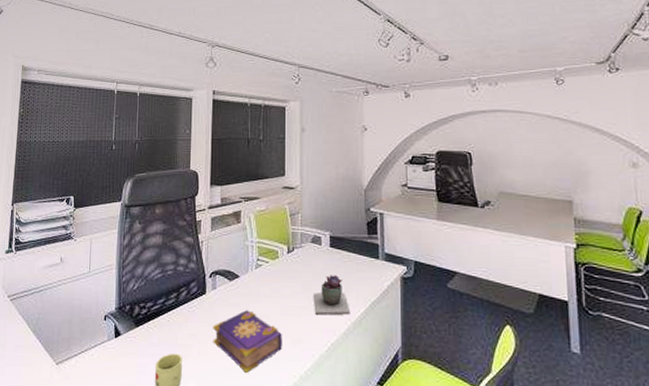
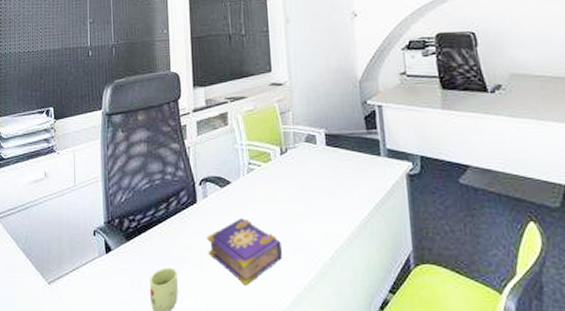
succulent plant: present [313,275,351,315] -> none [311,176,354,220]

